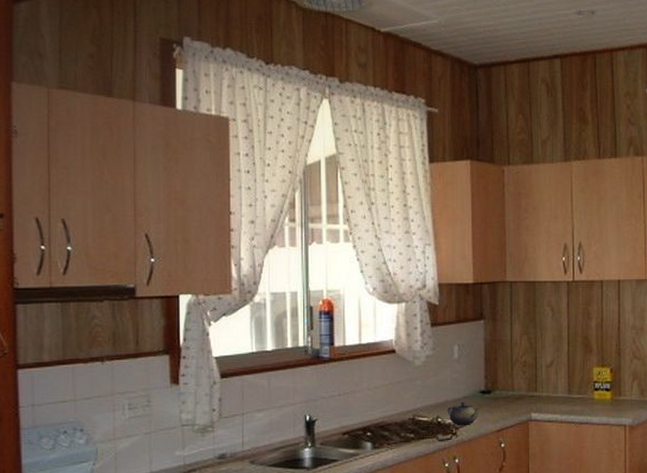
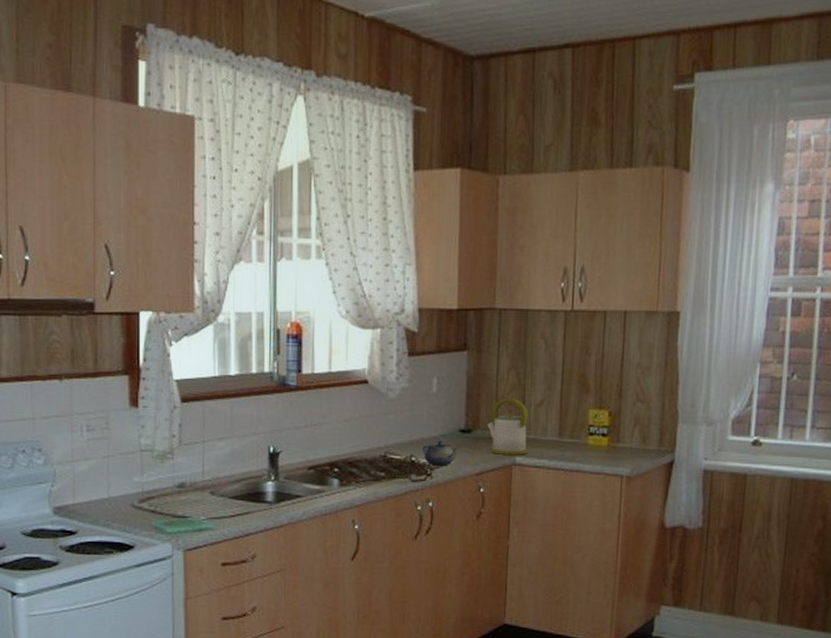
kettle: none [504,360,542,412] -> present [487,397,528,455]

